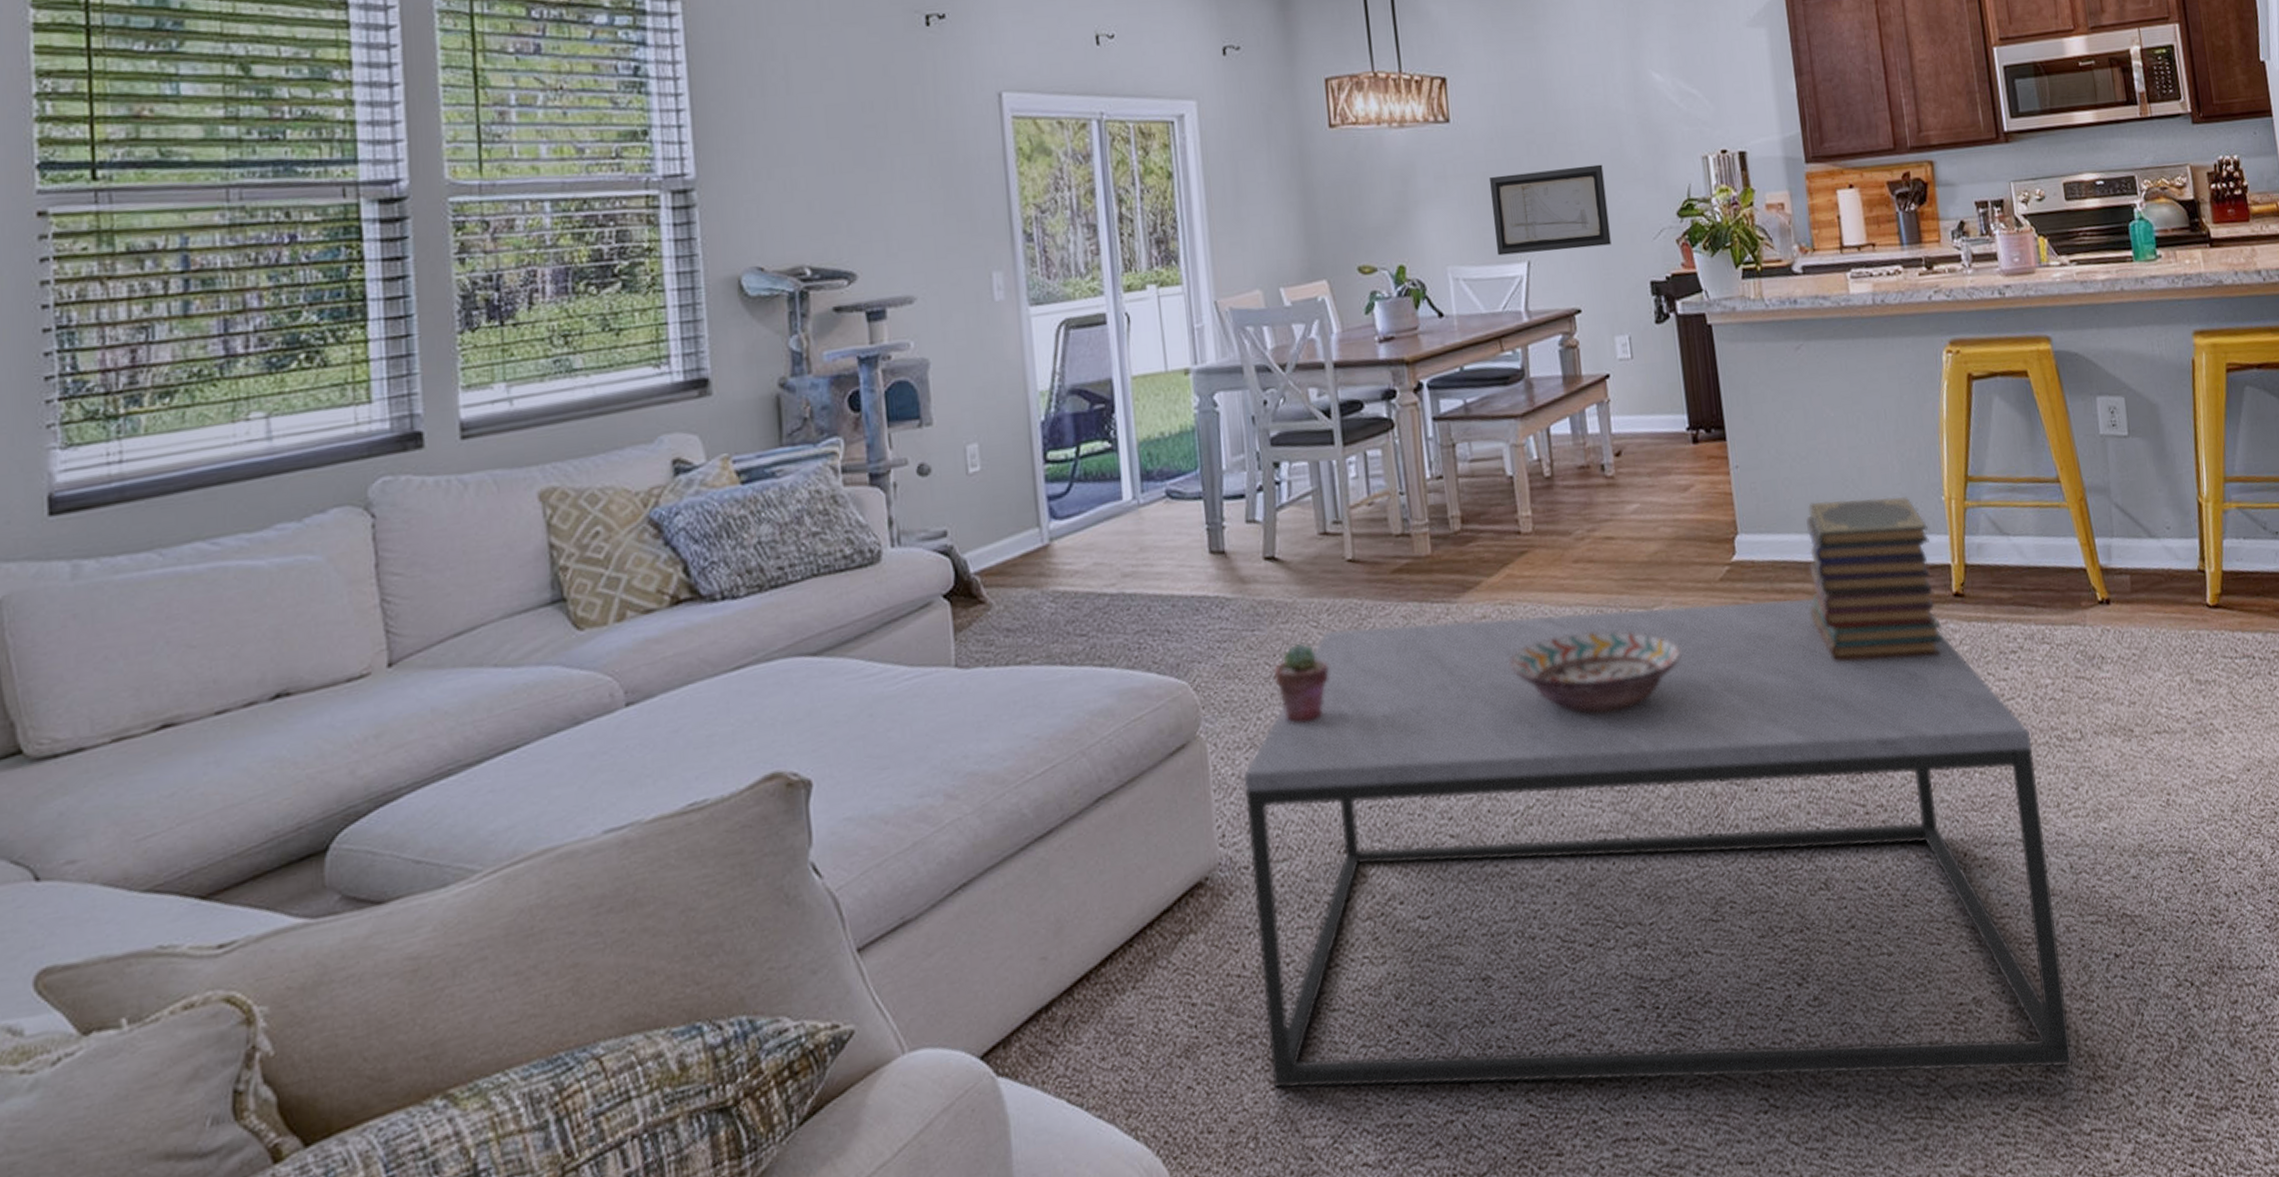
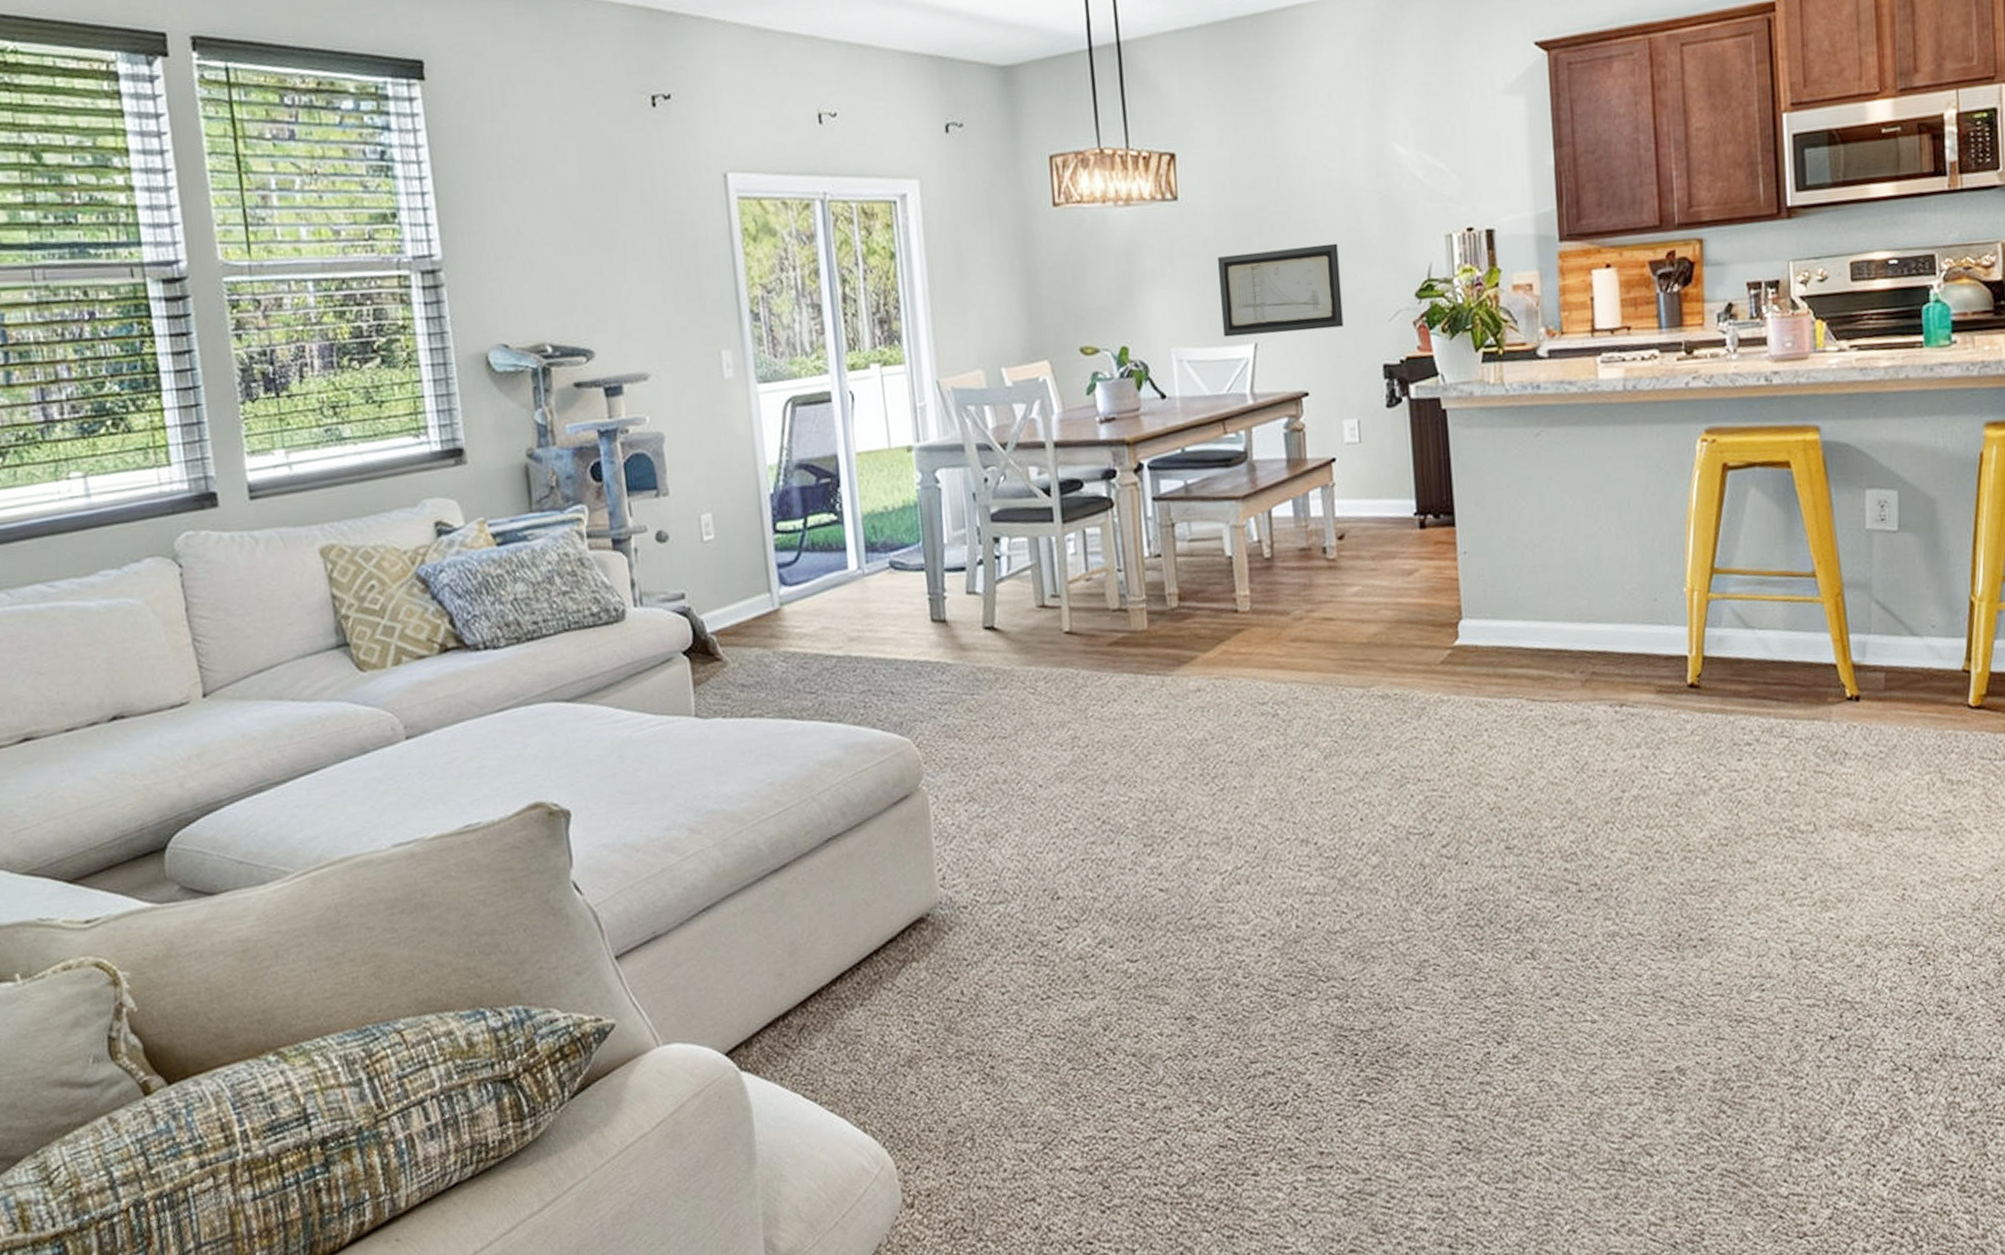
coffee table: present [1243,598,2074,1089] -> none [962,683,1776,1136]
potted succulent: present [1273,642,1330,724] -> none [992,707,1046,782]
decorative bowl: present [1510,631,1682,714] -> none [1223,708,1398,785]
book stack: present [1805,496,1943,663] -> none [1534,586,1674,747]

